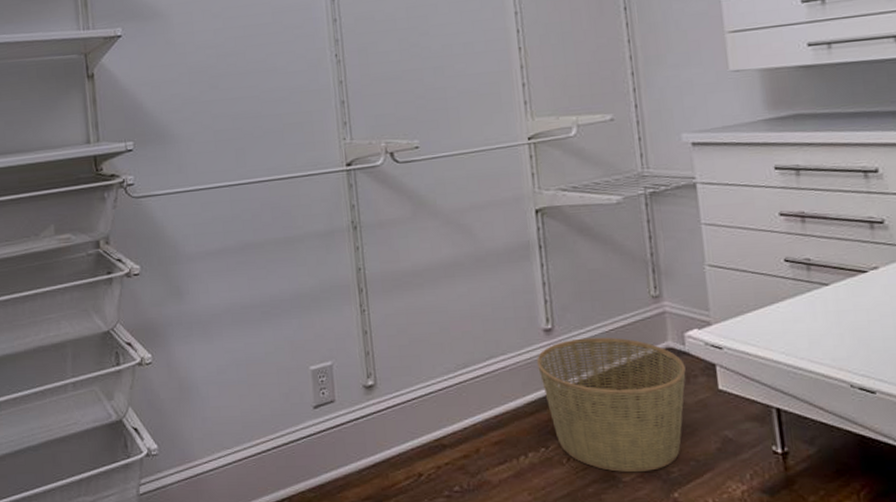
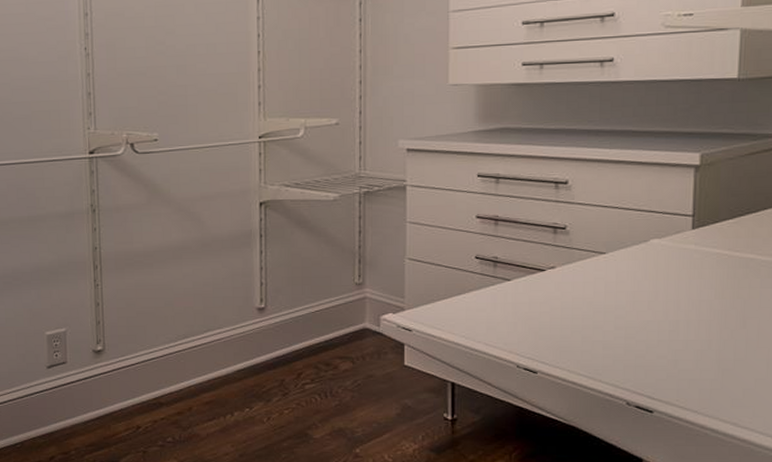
basket: present [537,337,686,473] -> none [249,317,378,432]

